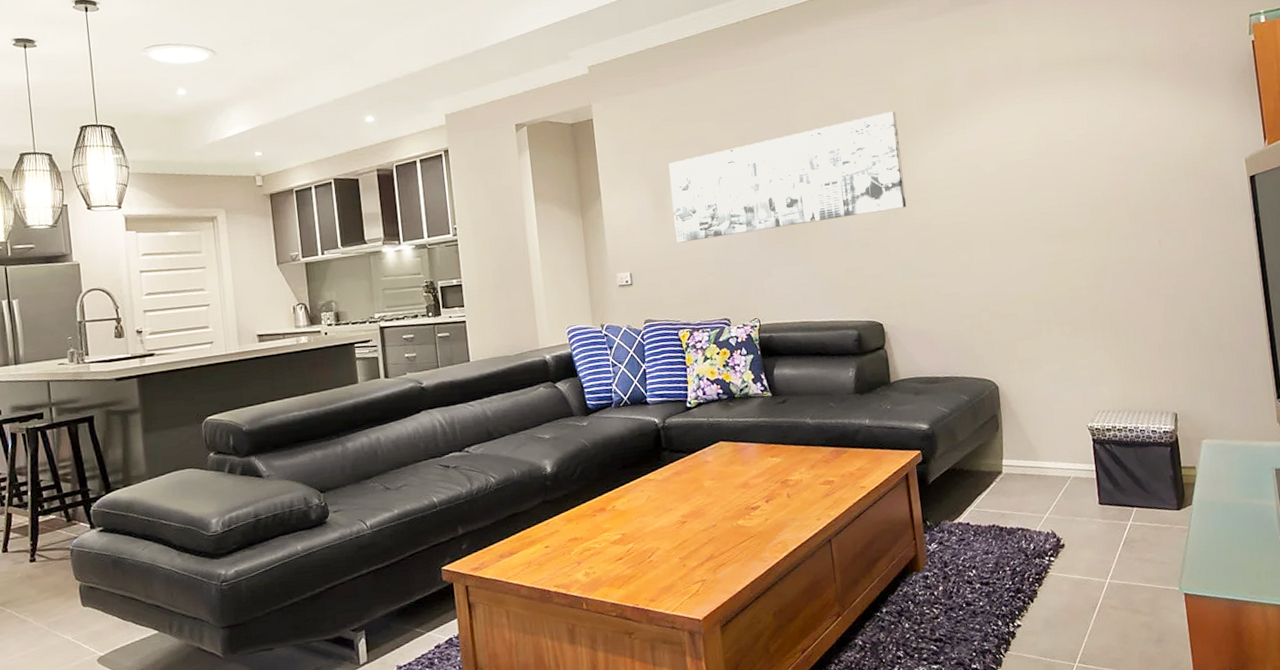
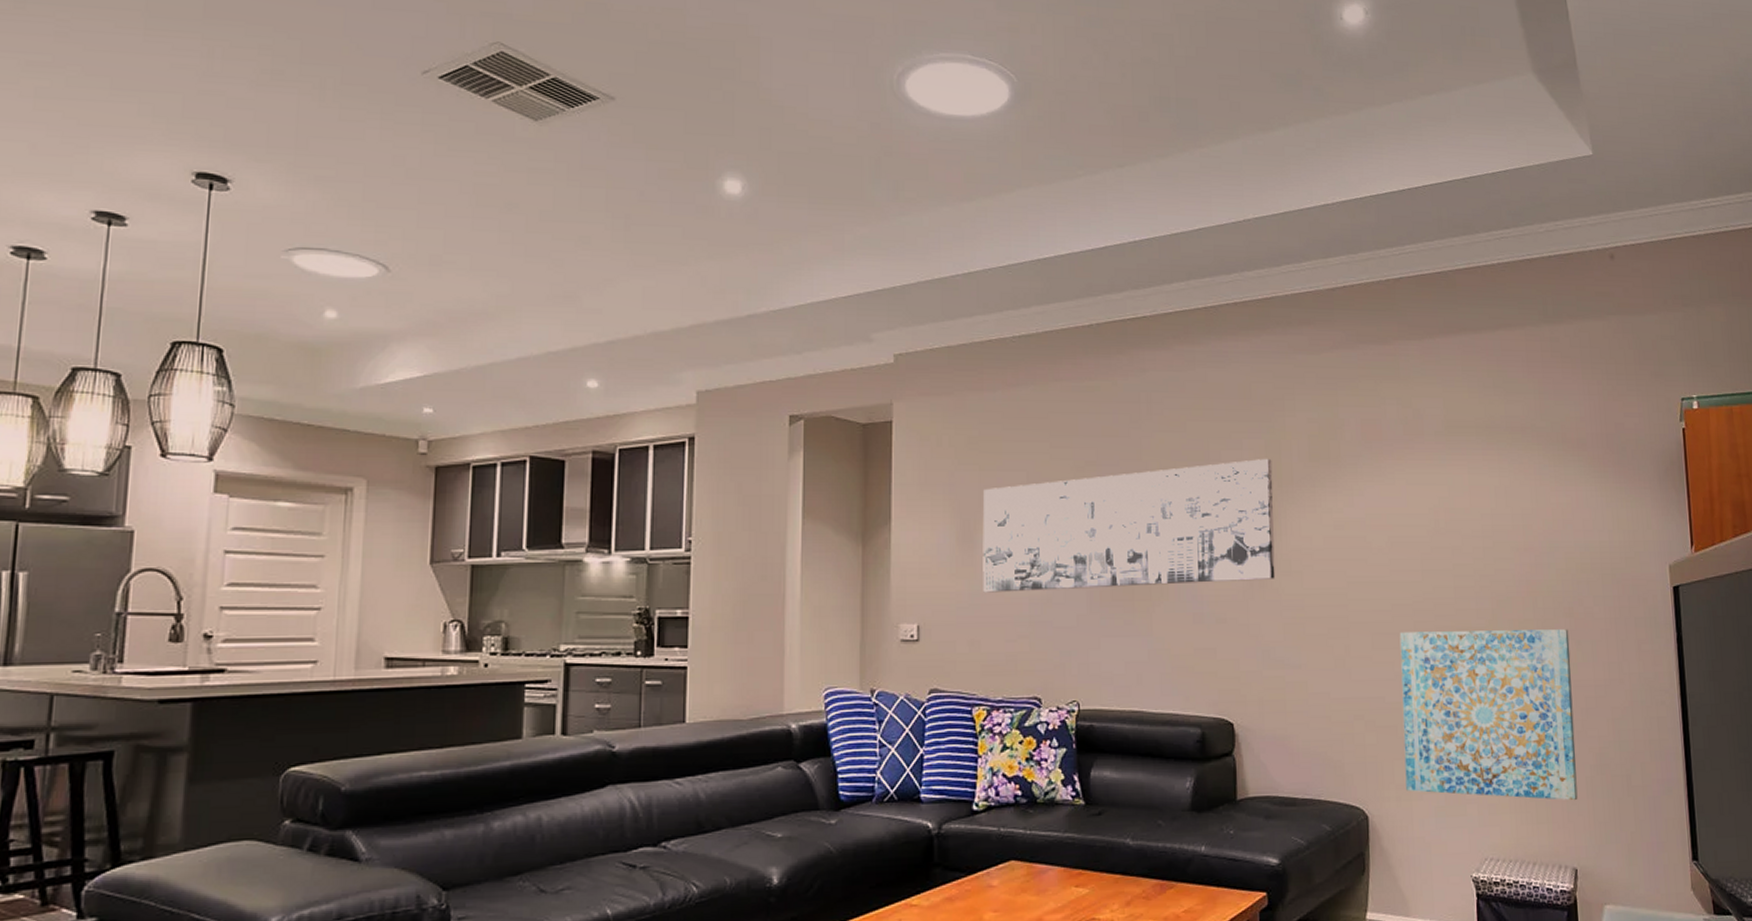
wall art: none [1013,221,1174,364] -> present [1399,629,1578,801]

